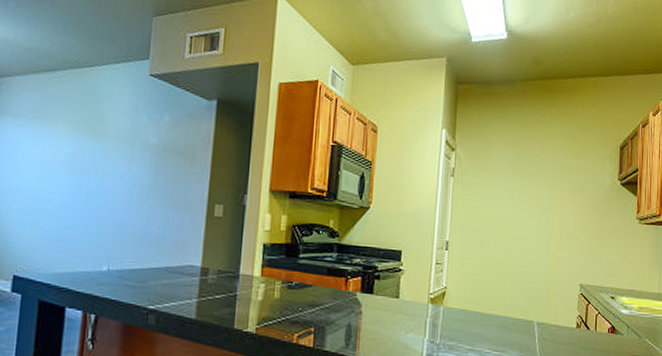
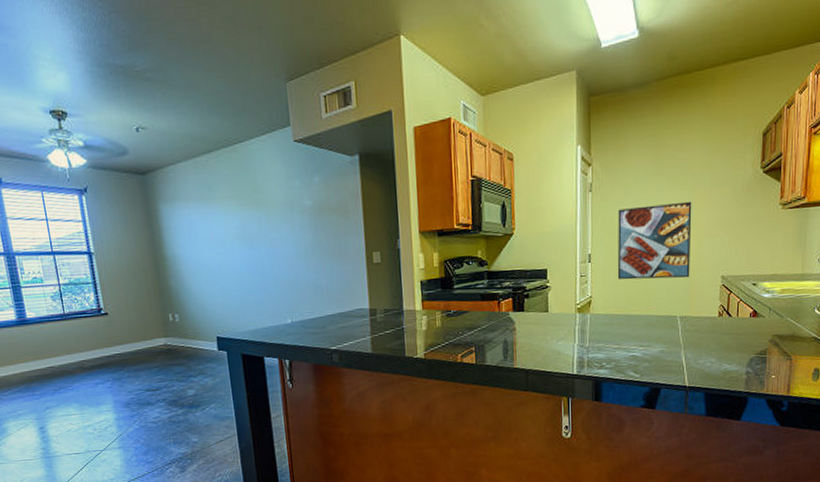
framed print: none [474,199,552,281] -> present [617,201,692,280]

